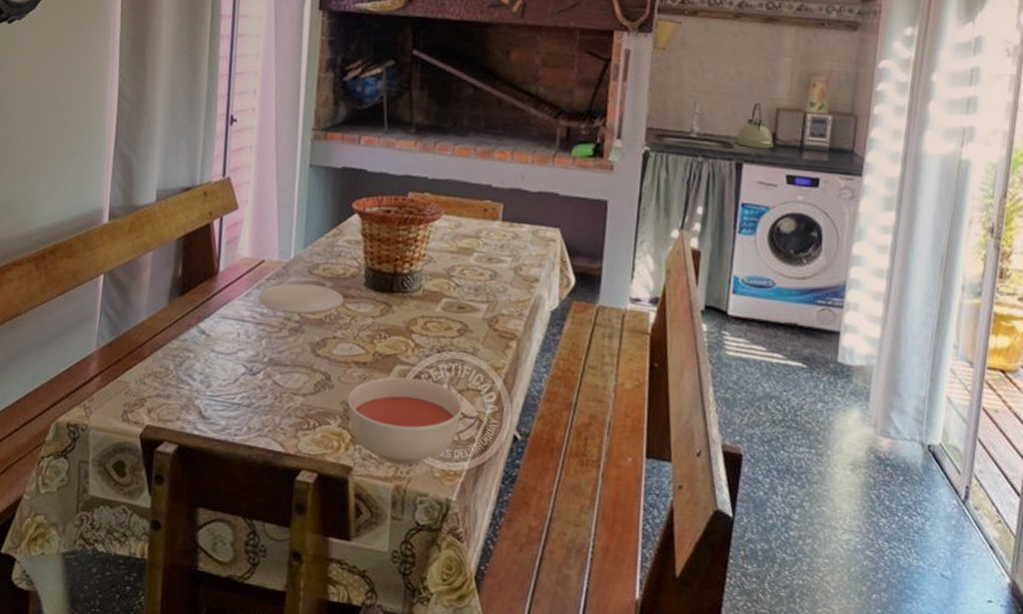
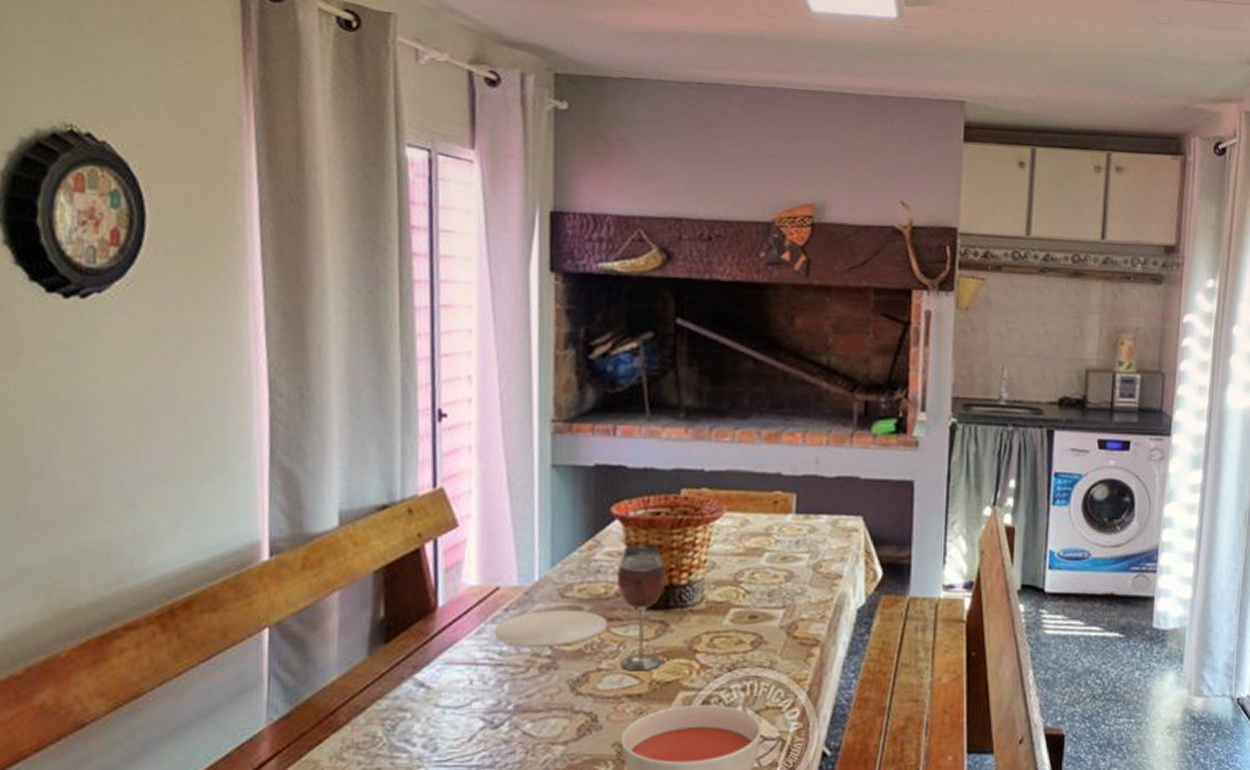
wineglass: none [351,235,393,343] -> present [616,544,667,671]
kettle: present [735,103,774,149] -> none [1045,364,1084,414]

